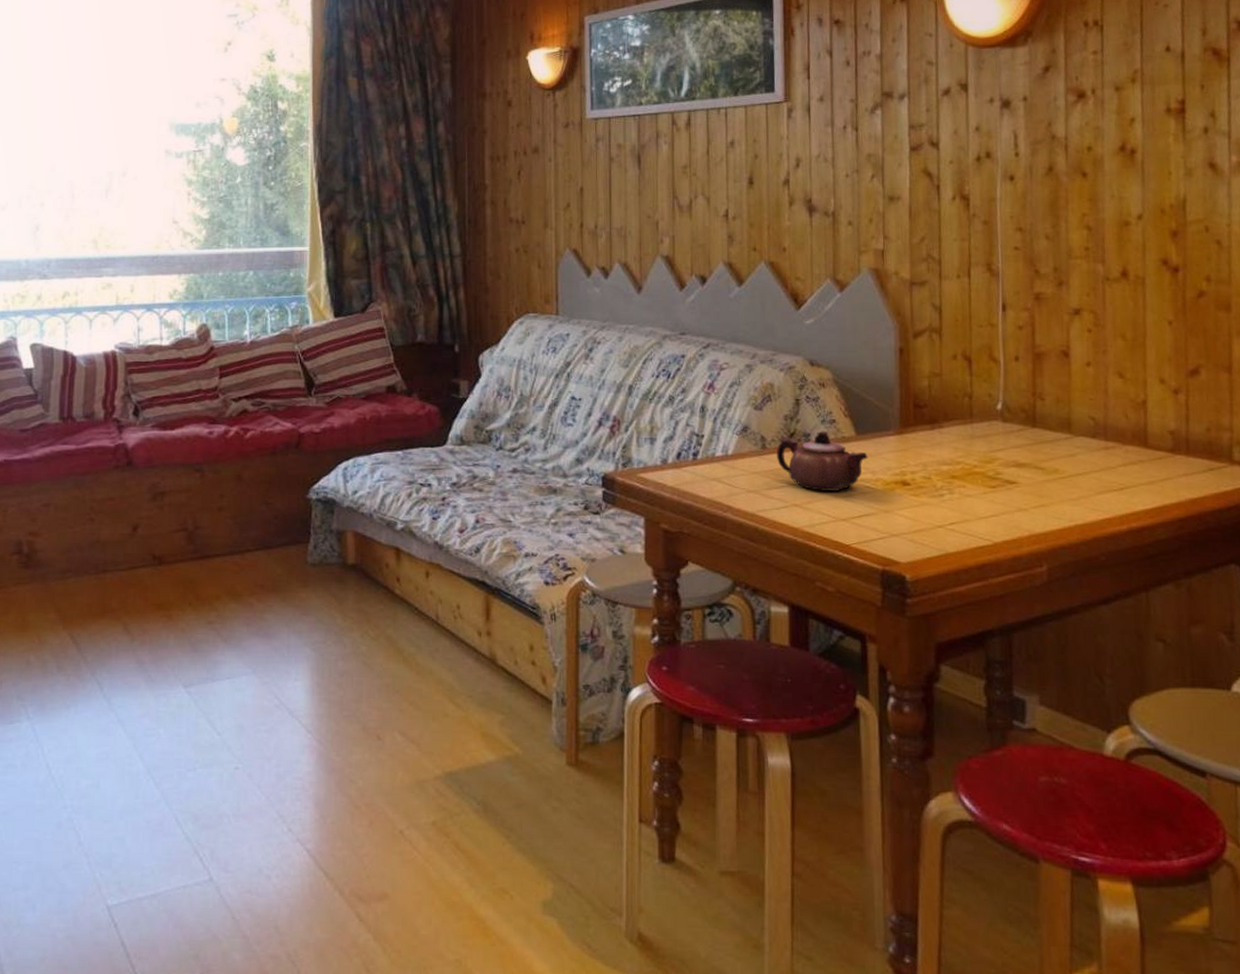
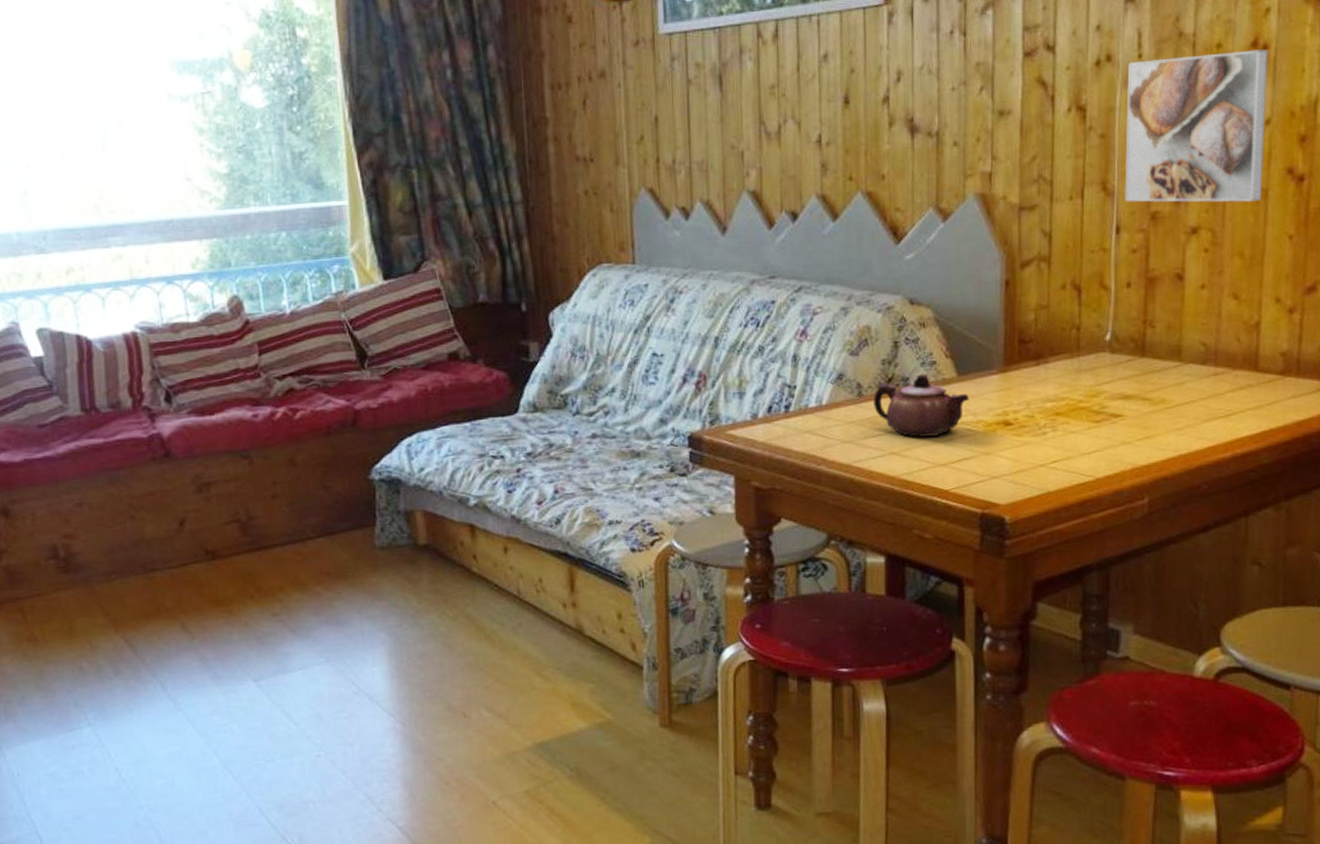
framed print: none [1006,153,1140,288] -> present [1125,49,1268,203]

